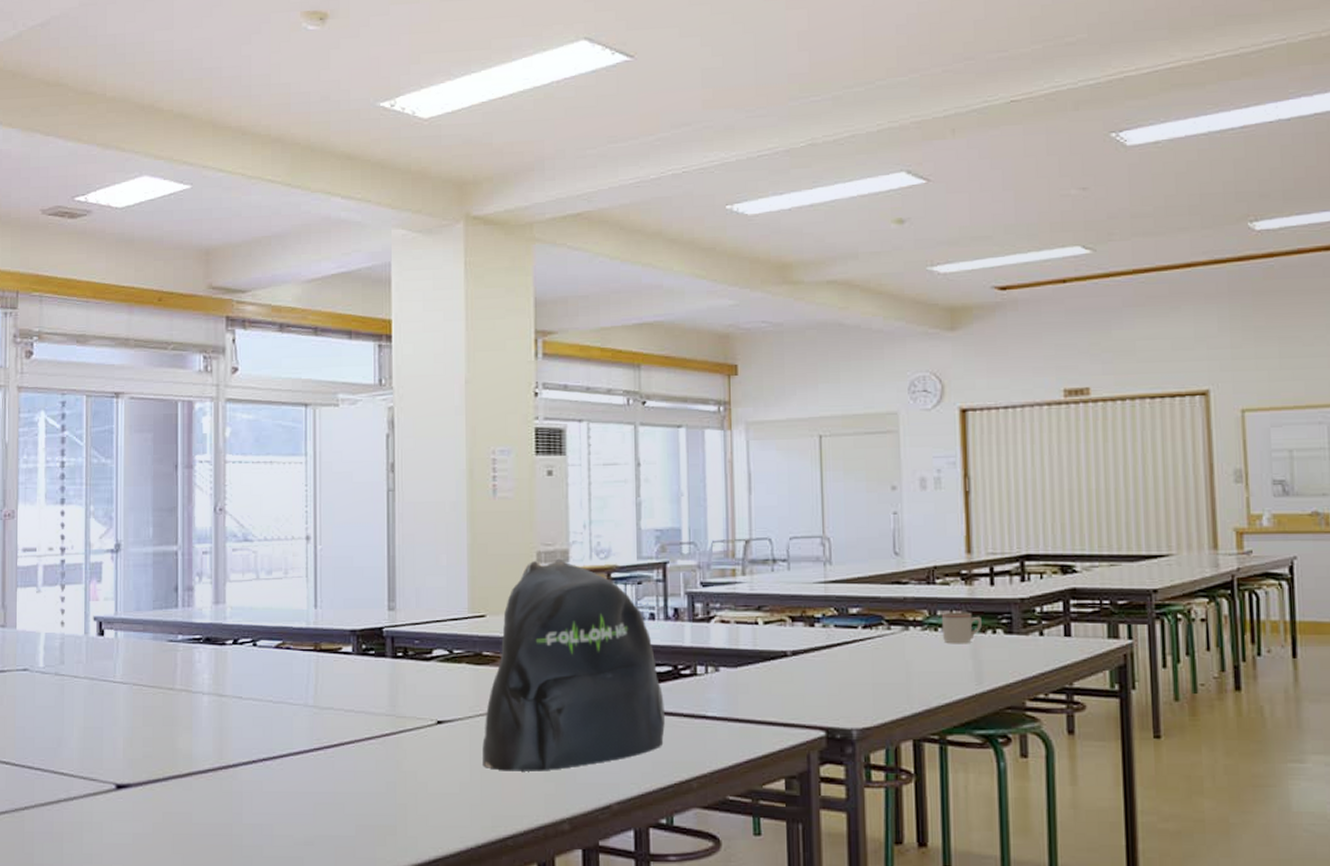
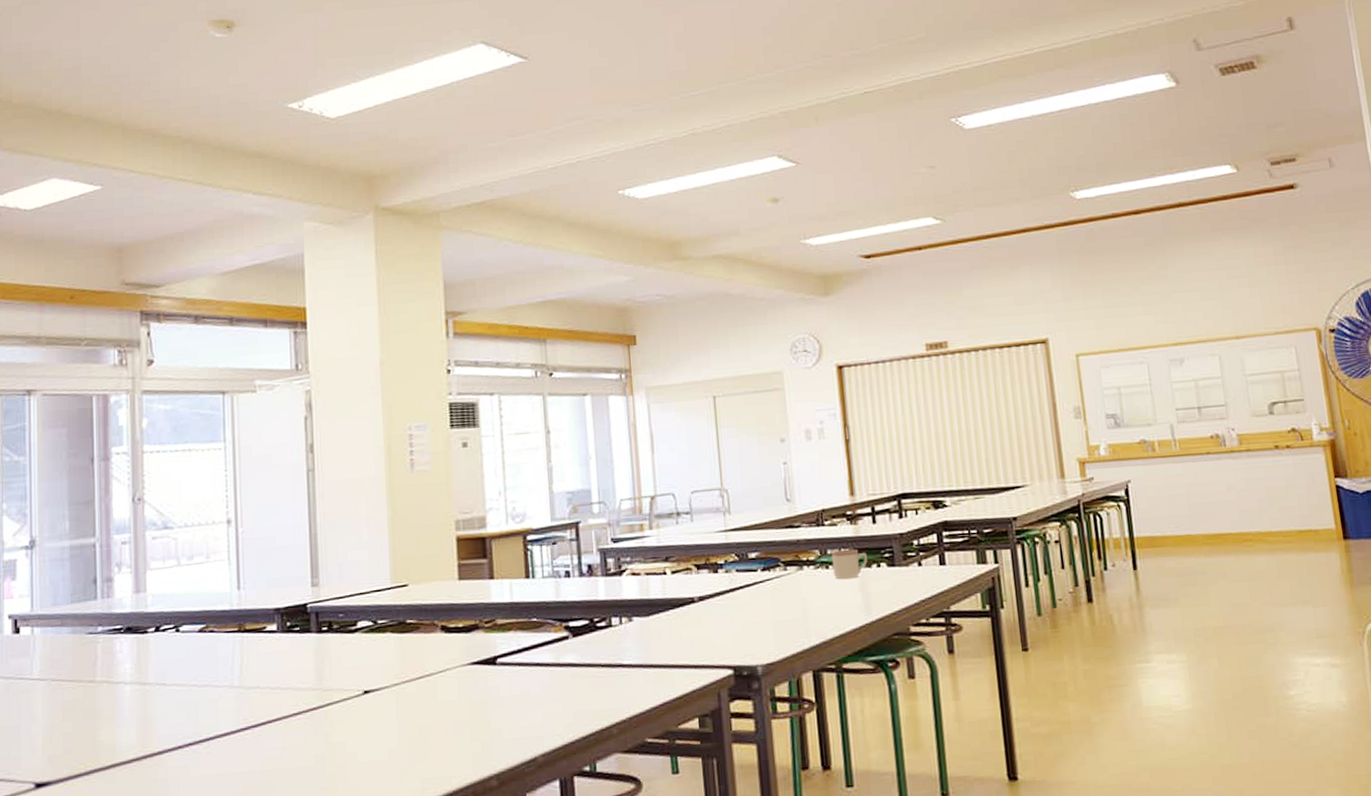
backpack: present [482,558,665,771] -> none [409,525,584,734]

